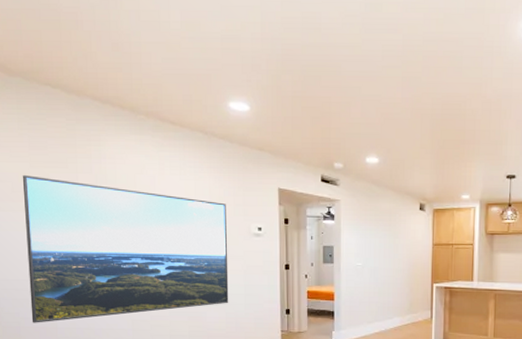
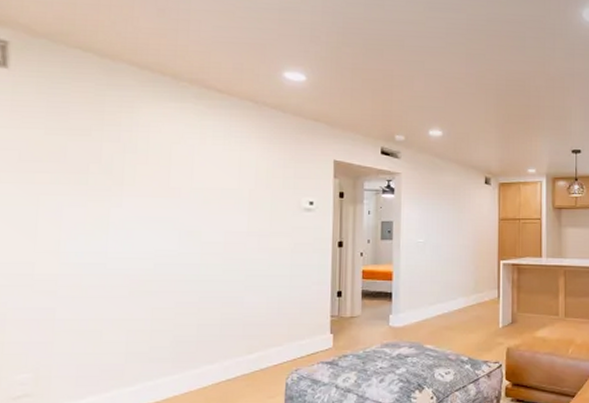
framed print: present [22,175,229,323] -> none [22,143,274,315]

